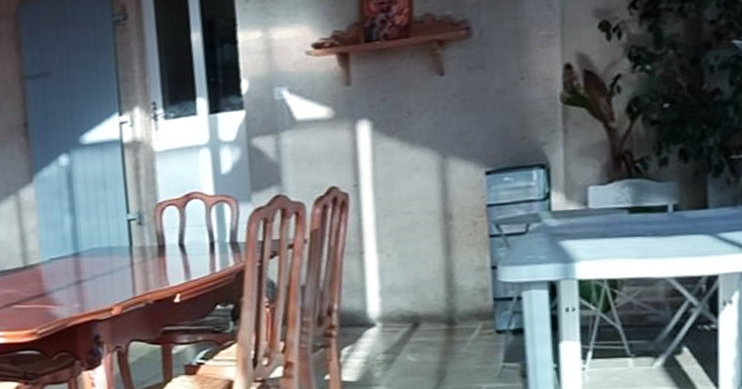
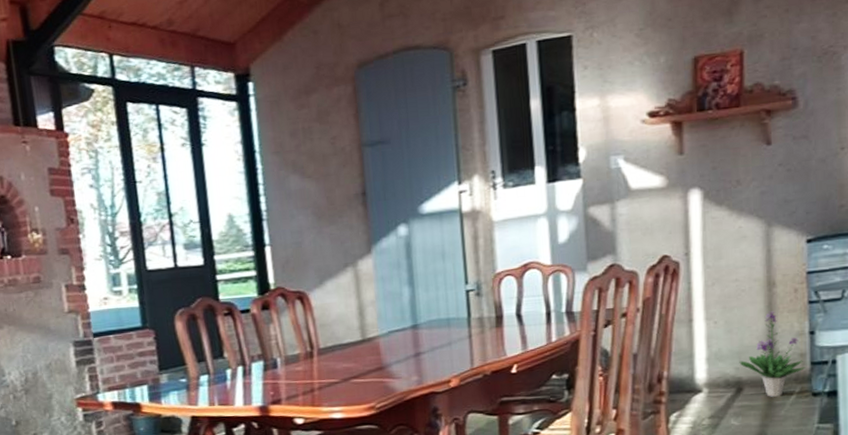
potted plant: none [415,244,488,333] -> present [739,311,806,397]

